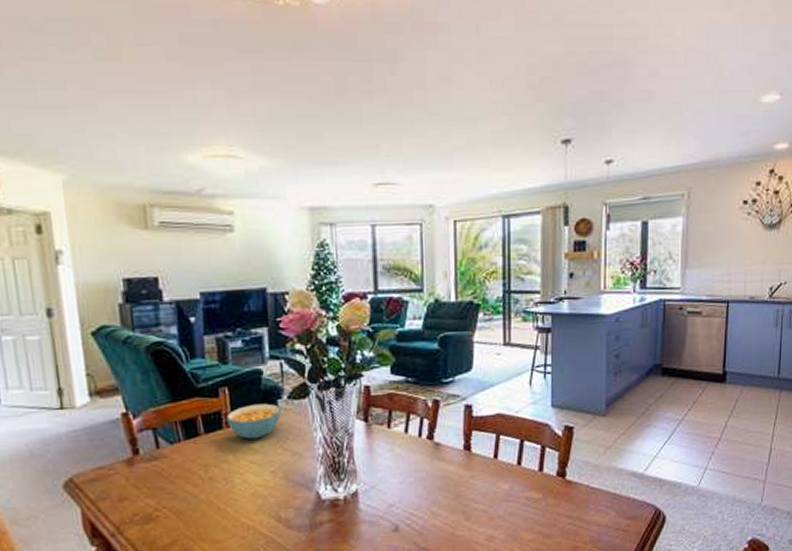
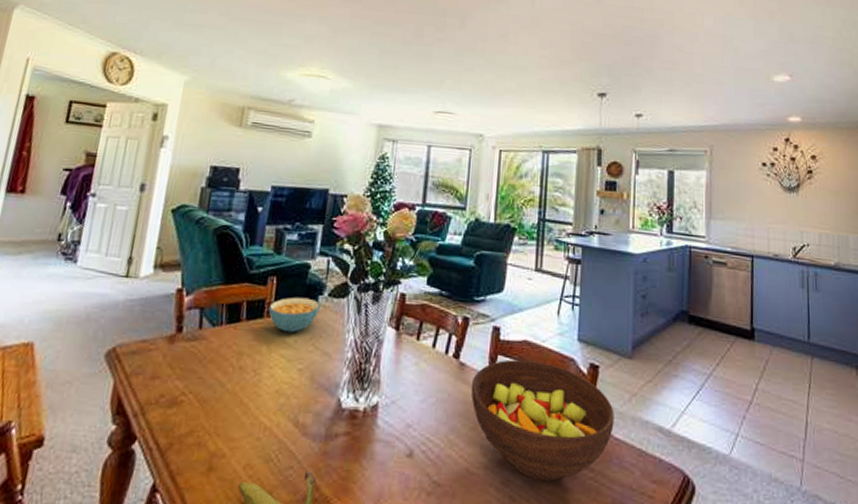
fruit bowl: none [448,431,590,534] -> present [470,359,614,482]

